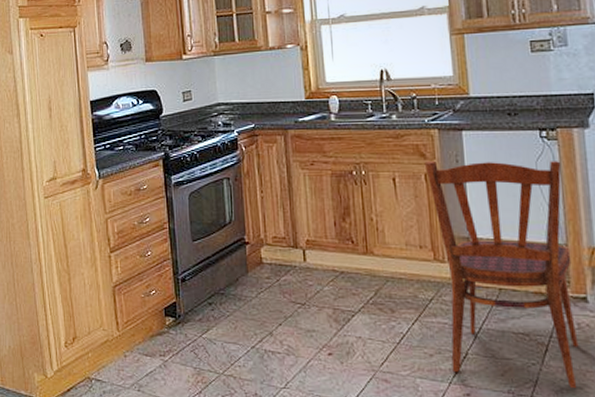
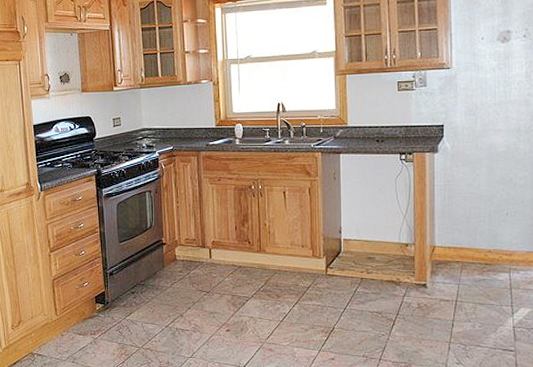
dining chair: present [425,160,579,388] -> none [310,177,418,352]

